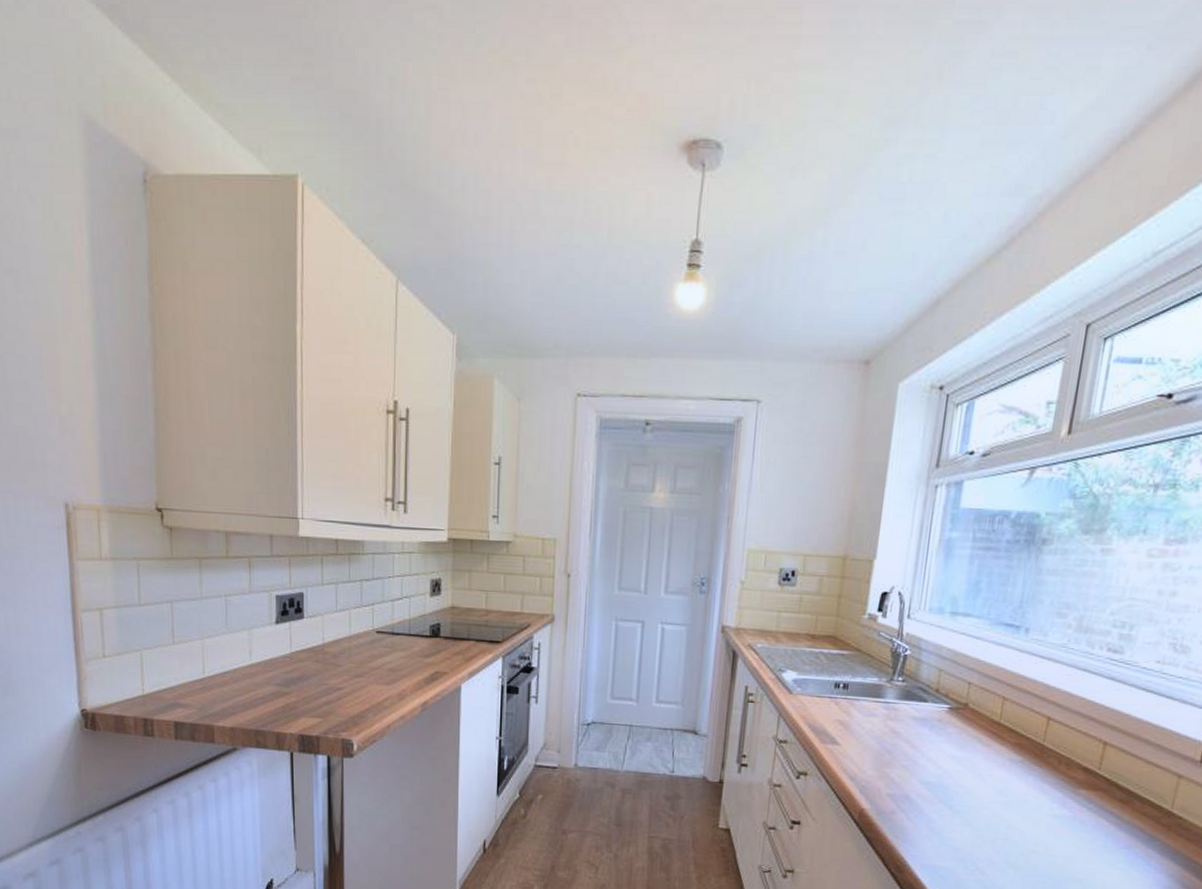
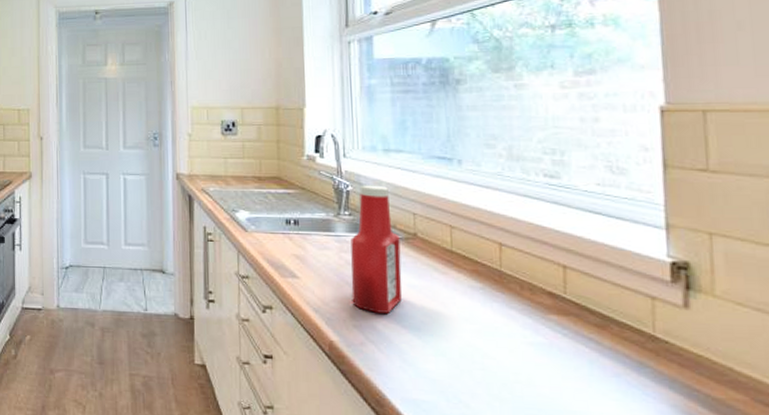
ketchup bottle: none [890,650,951,783] -> present [350,185,402,313]

